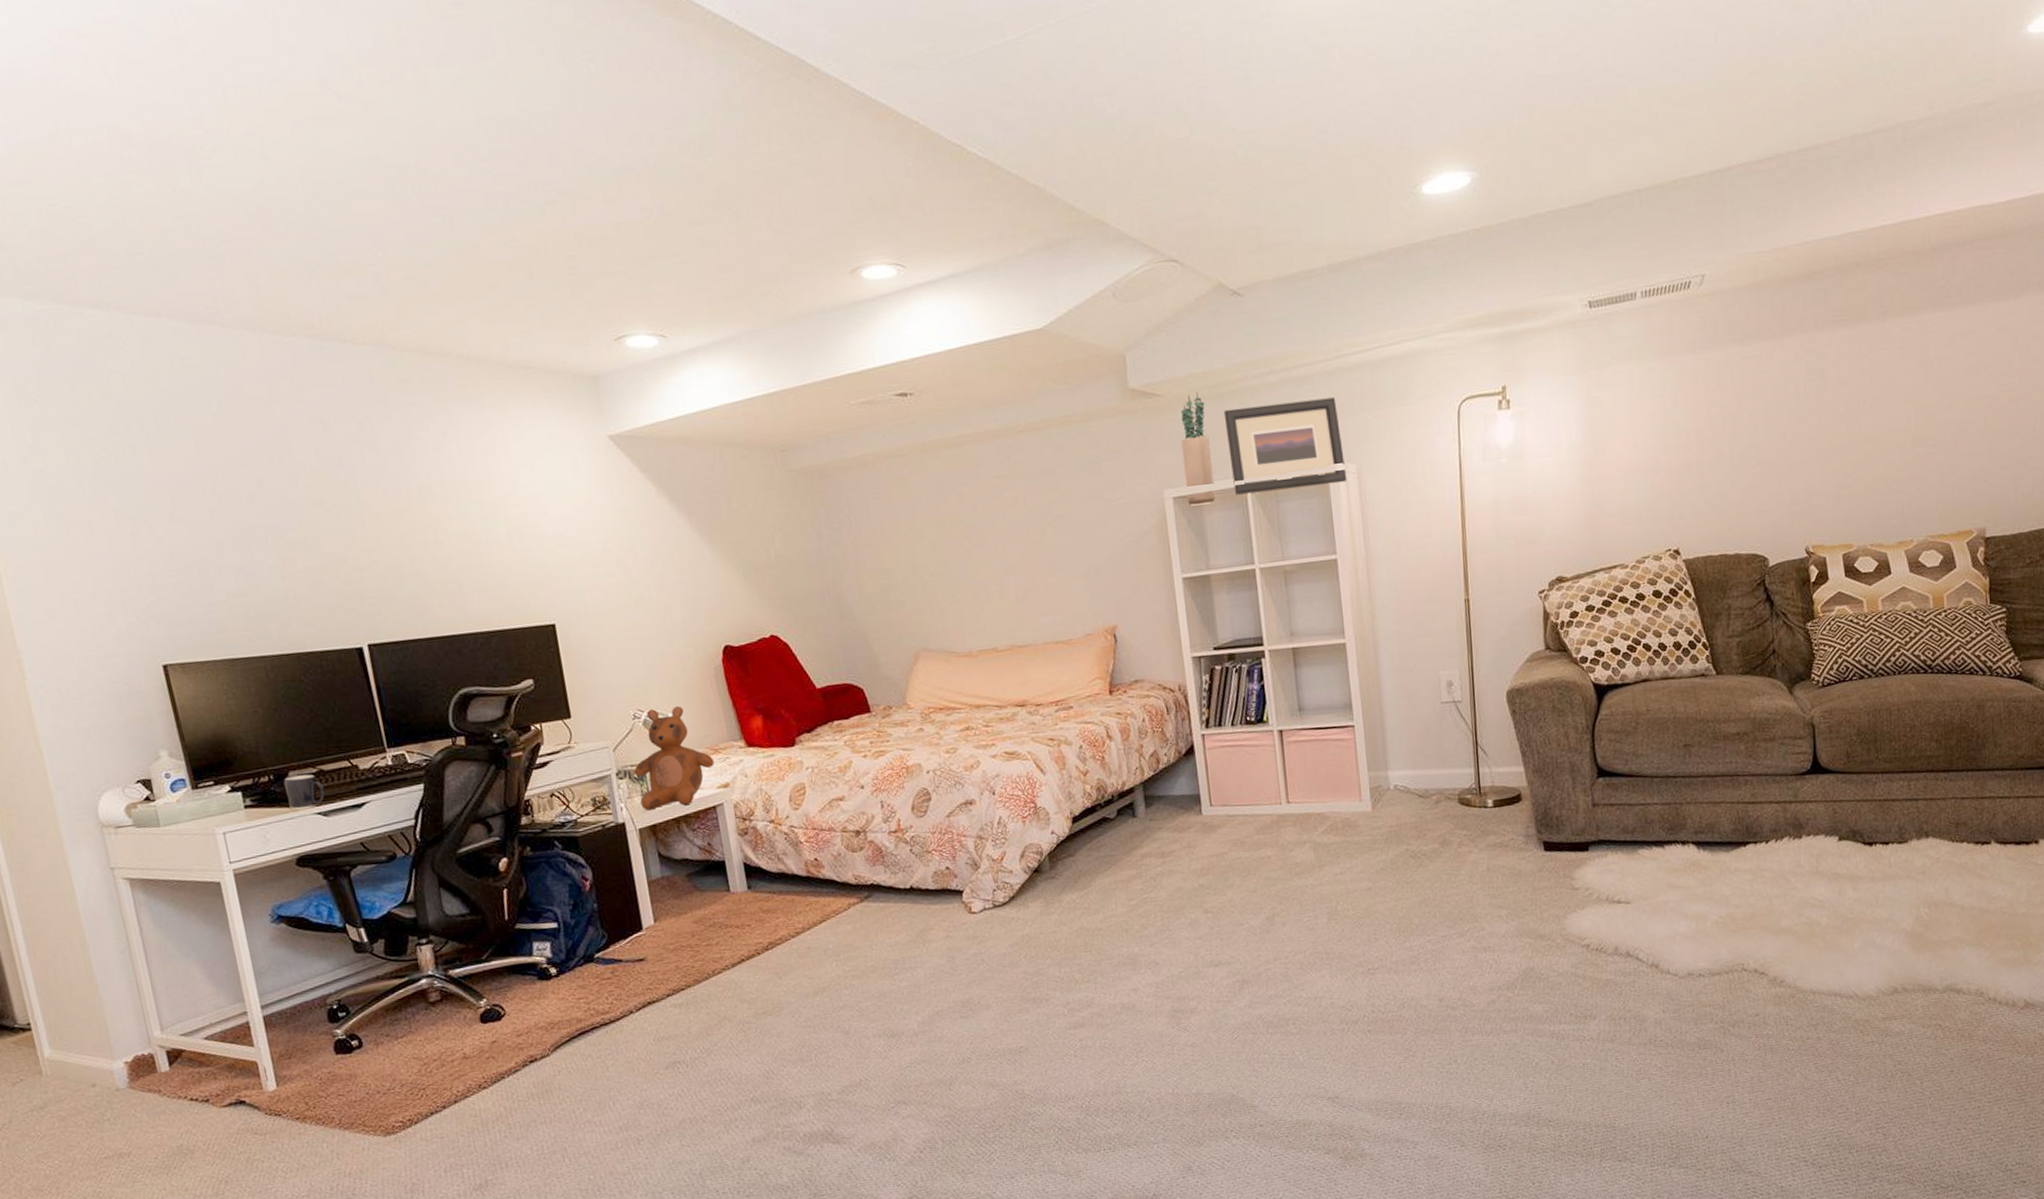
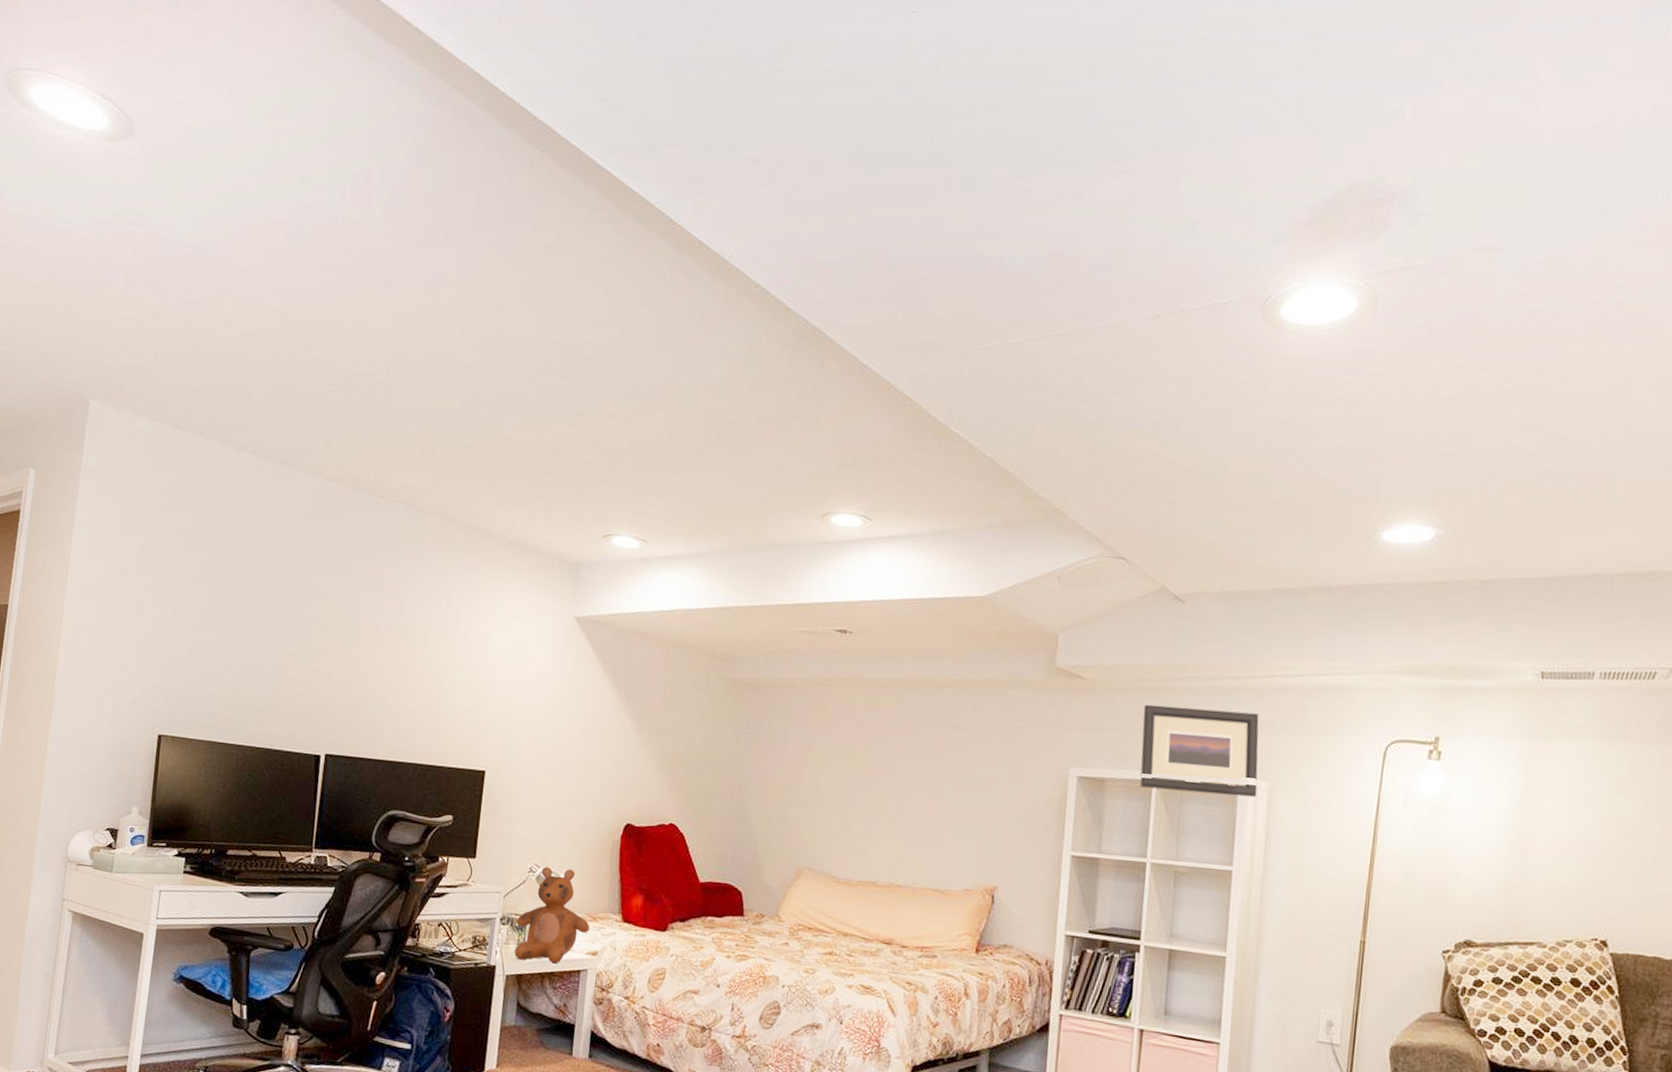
mug: present [283,774,325,811] -> none [219,854,253,887]
vase: present [1180,393,1216,505] -> none [1092,683,1127,789]

